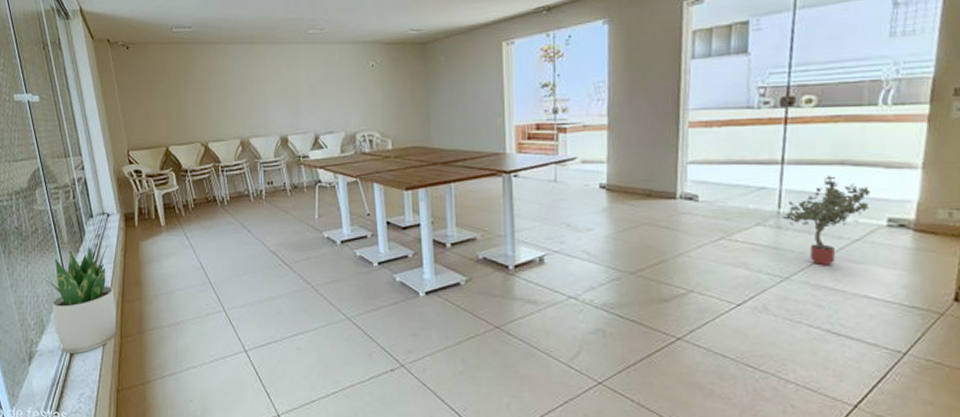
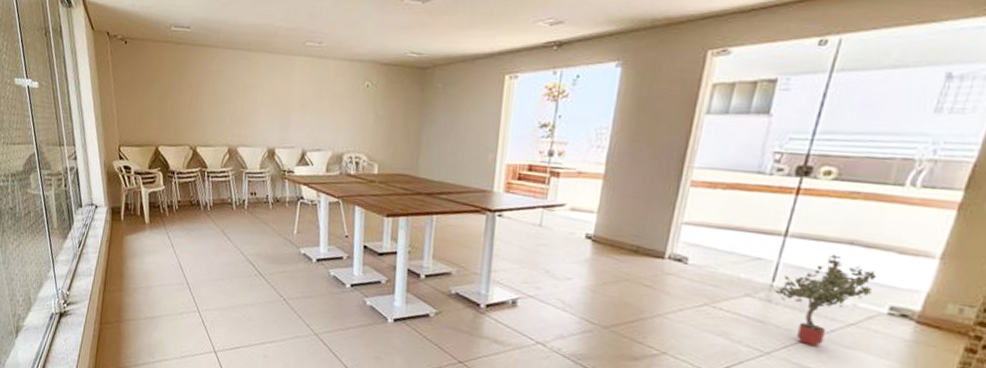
planter: present [45,244,117,355] -> none [35,232,98,334]

